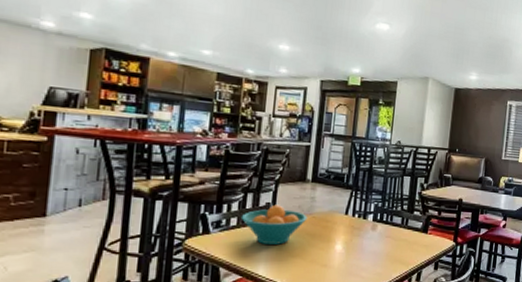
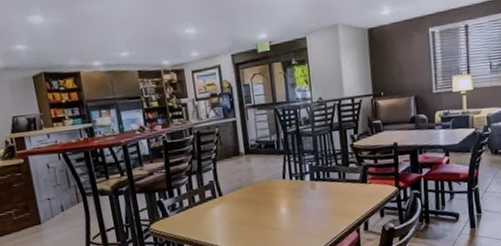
fruit bowl: present [240,204,308,246] -> none [190,181,249,219]

